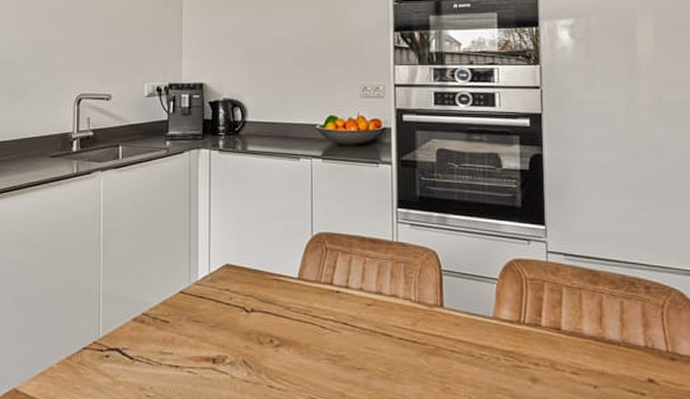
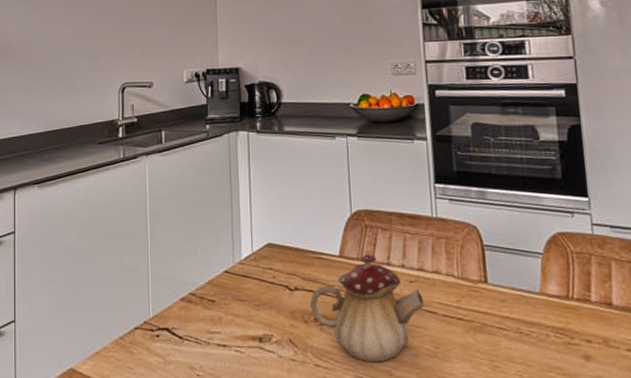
teapot: none [266,276,381,383] -> present [310,254,425,361]

